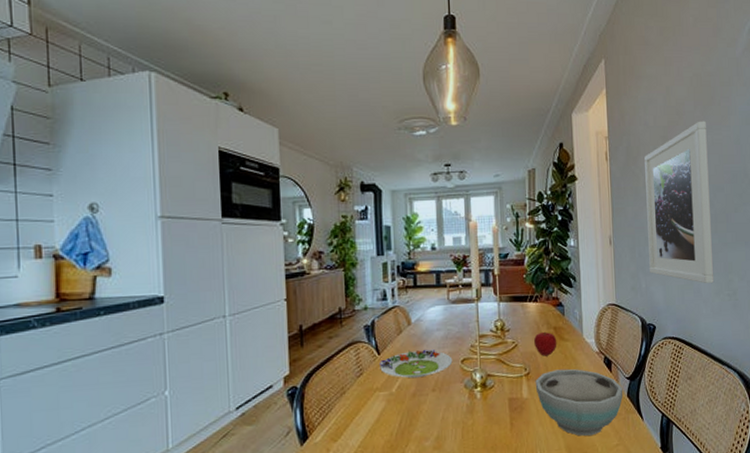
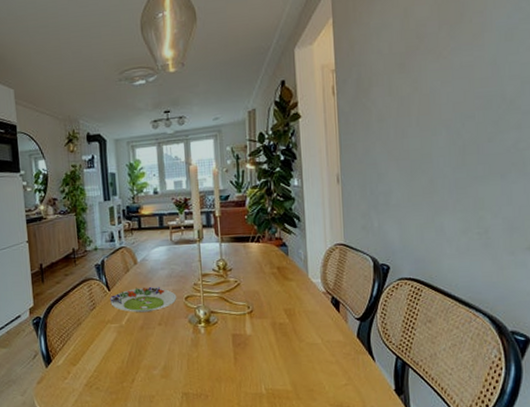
apple: present [534,331,557,356] -> none [257,271,281,295]
bowl: present [535,368,623,436] -> none [258,308,353,374]
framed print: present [644,121,715,284] -> none [377,41,461,222]

